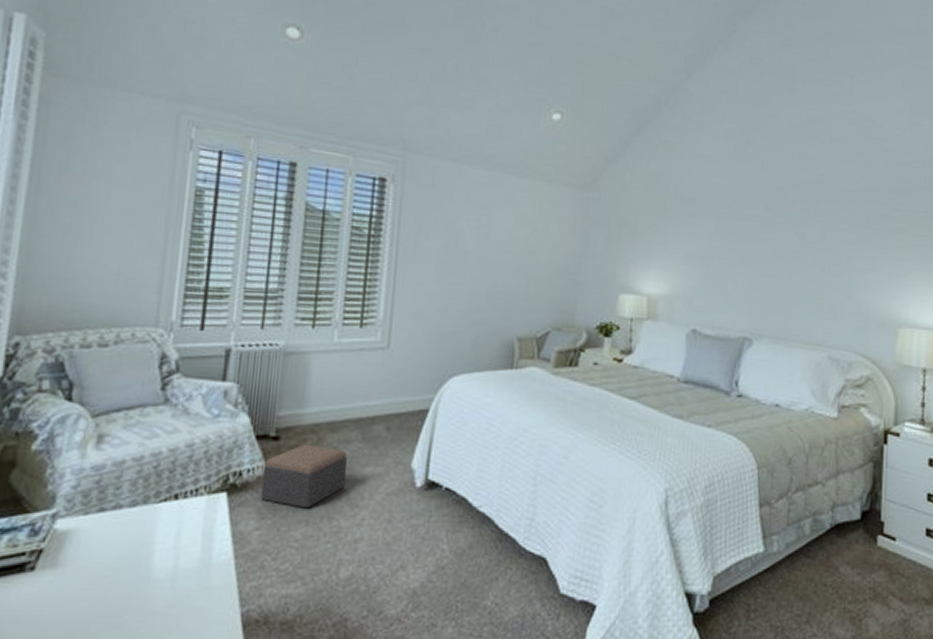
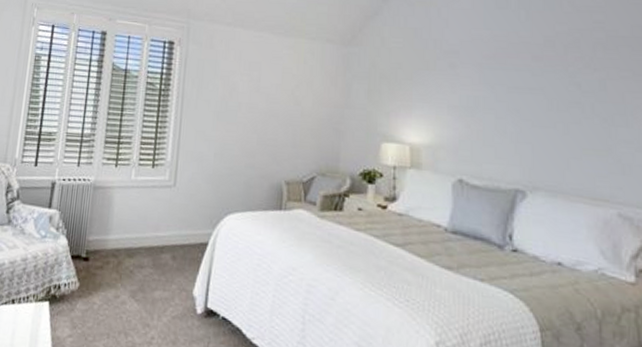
footstool: present [260,444,348,509] -> none [73,265,141,323]

